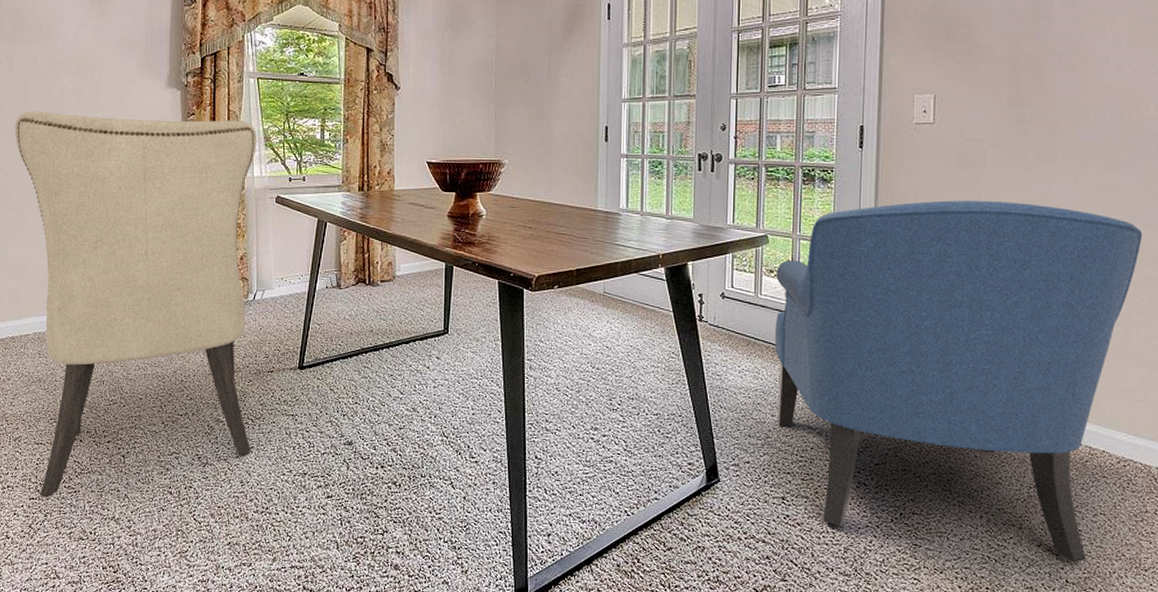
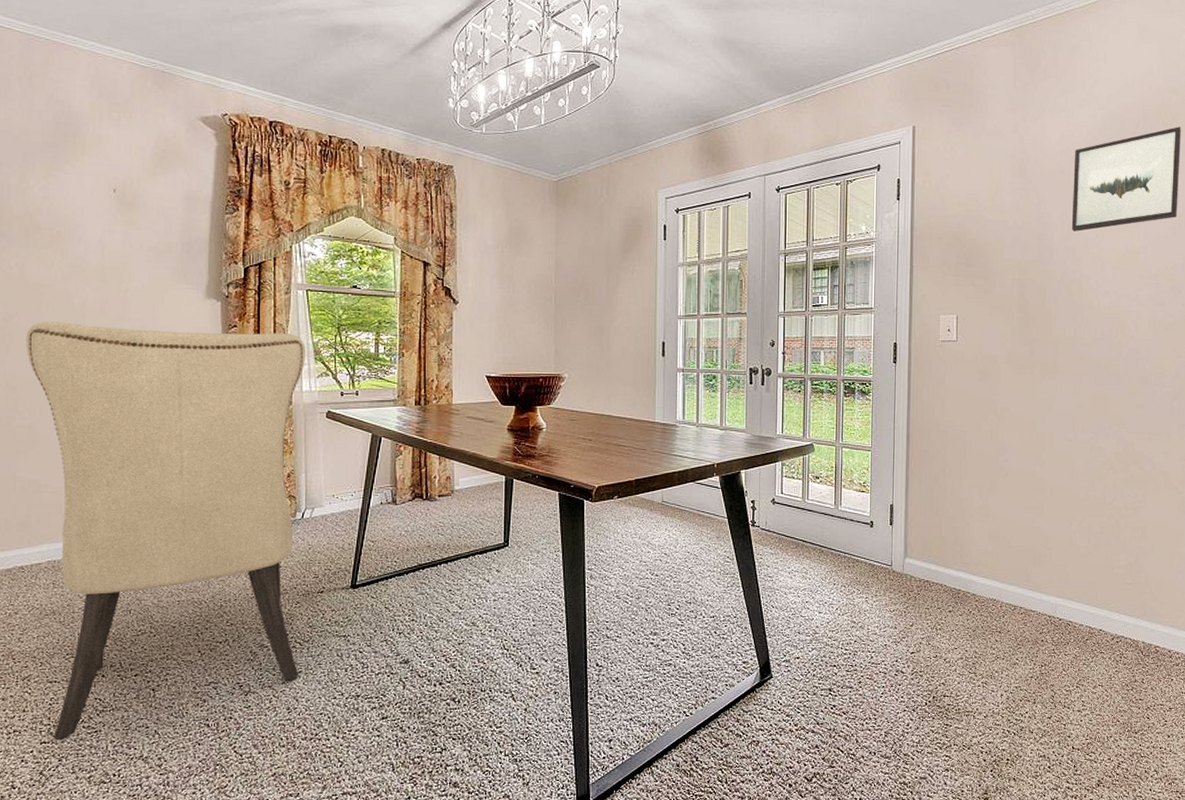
chair: present [774,200,1143,563] -> none [820,410,1128,731]

